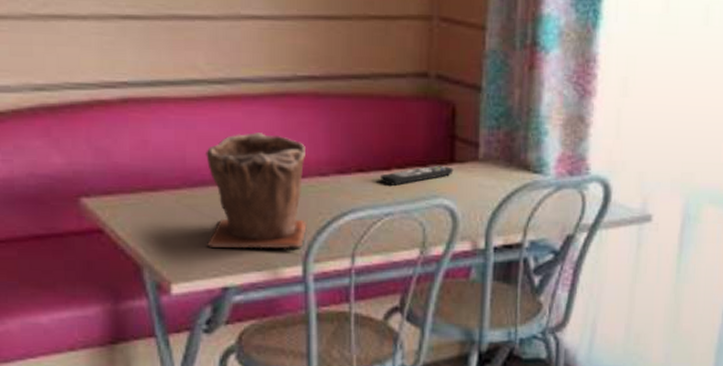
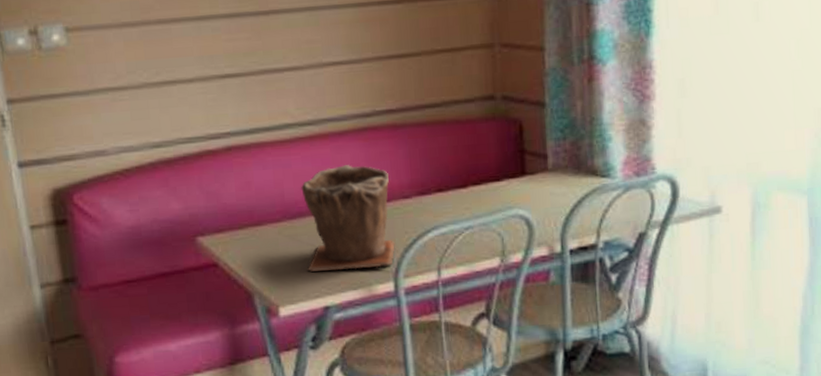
remote control: present [381,165,454,185] -> none [458,178,526,201]

